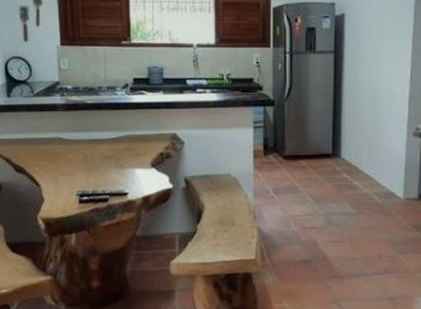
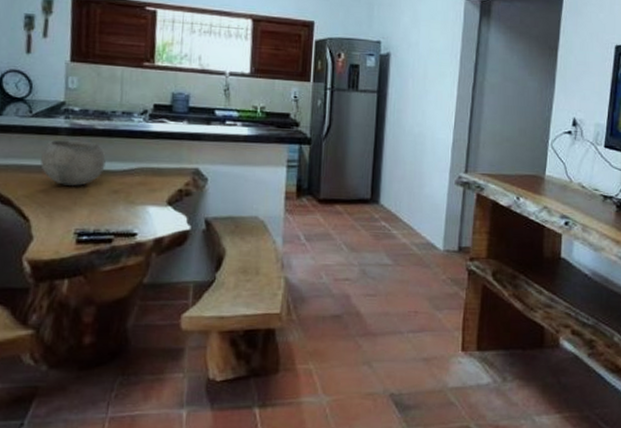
bowl: none [45,113,97,154] -> present [41,139,106,186]

